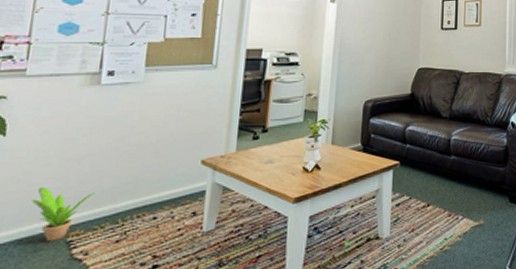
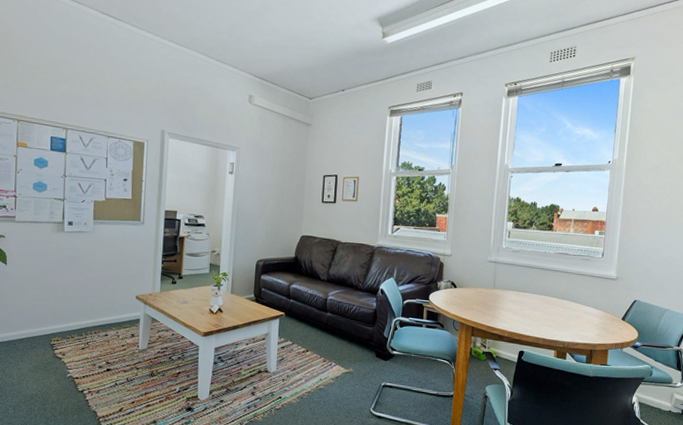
potted plant: present [31,186,96,242] -> none [27,303,67,343]

